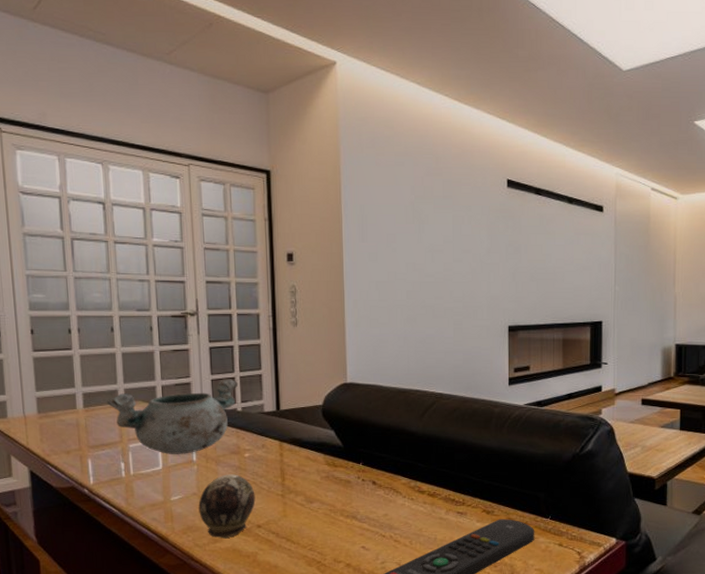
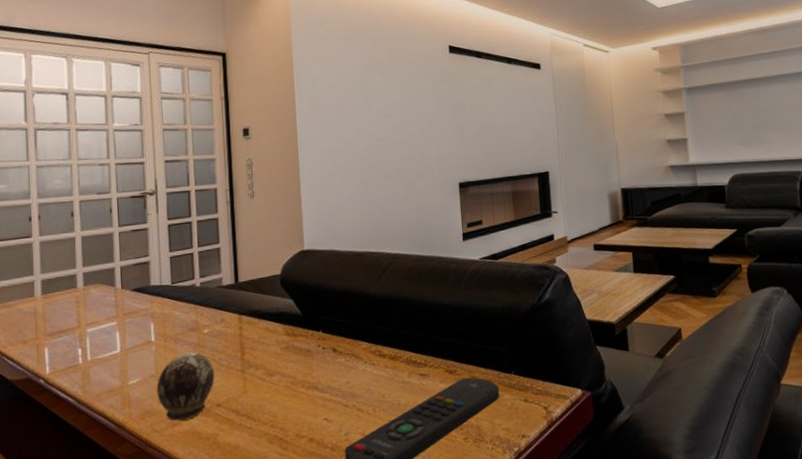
decorative bowl: present [107,379,239,454] -> none [65,255,197,337]

